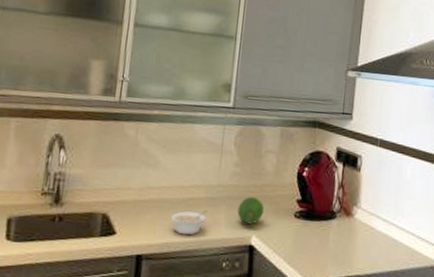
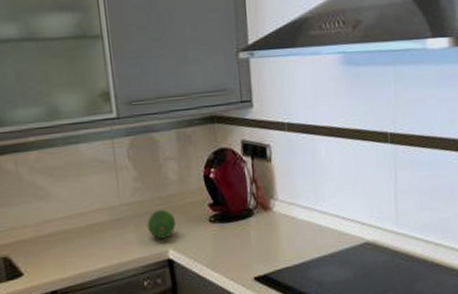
legume: present [170,210,209,236] -> none [77,233,117,263]

